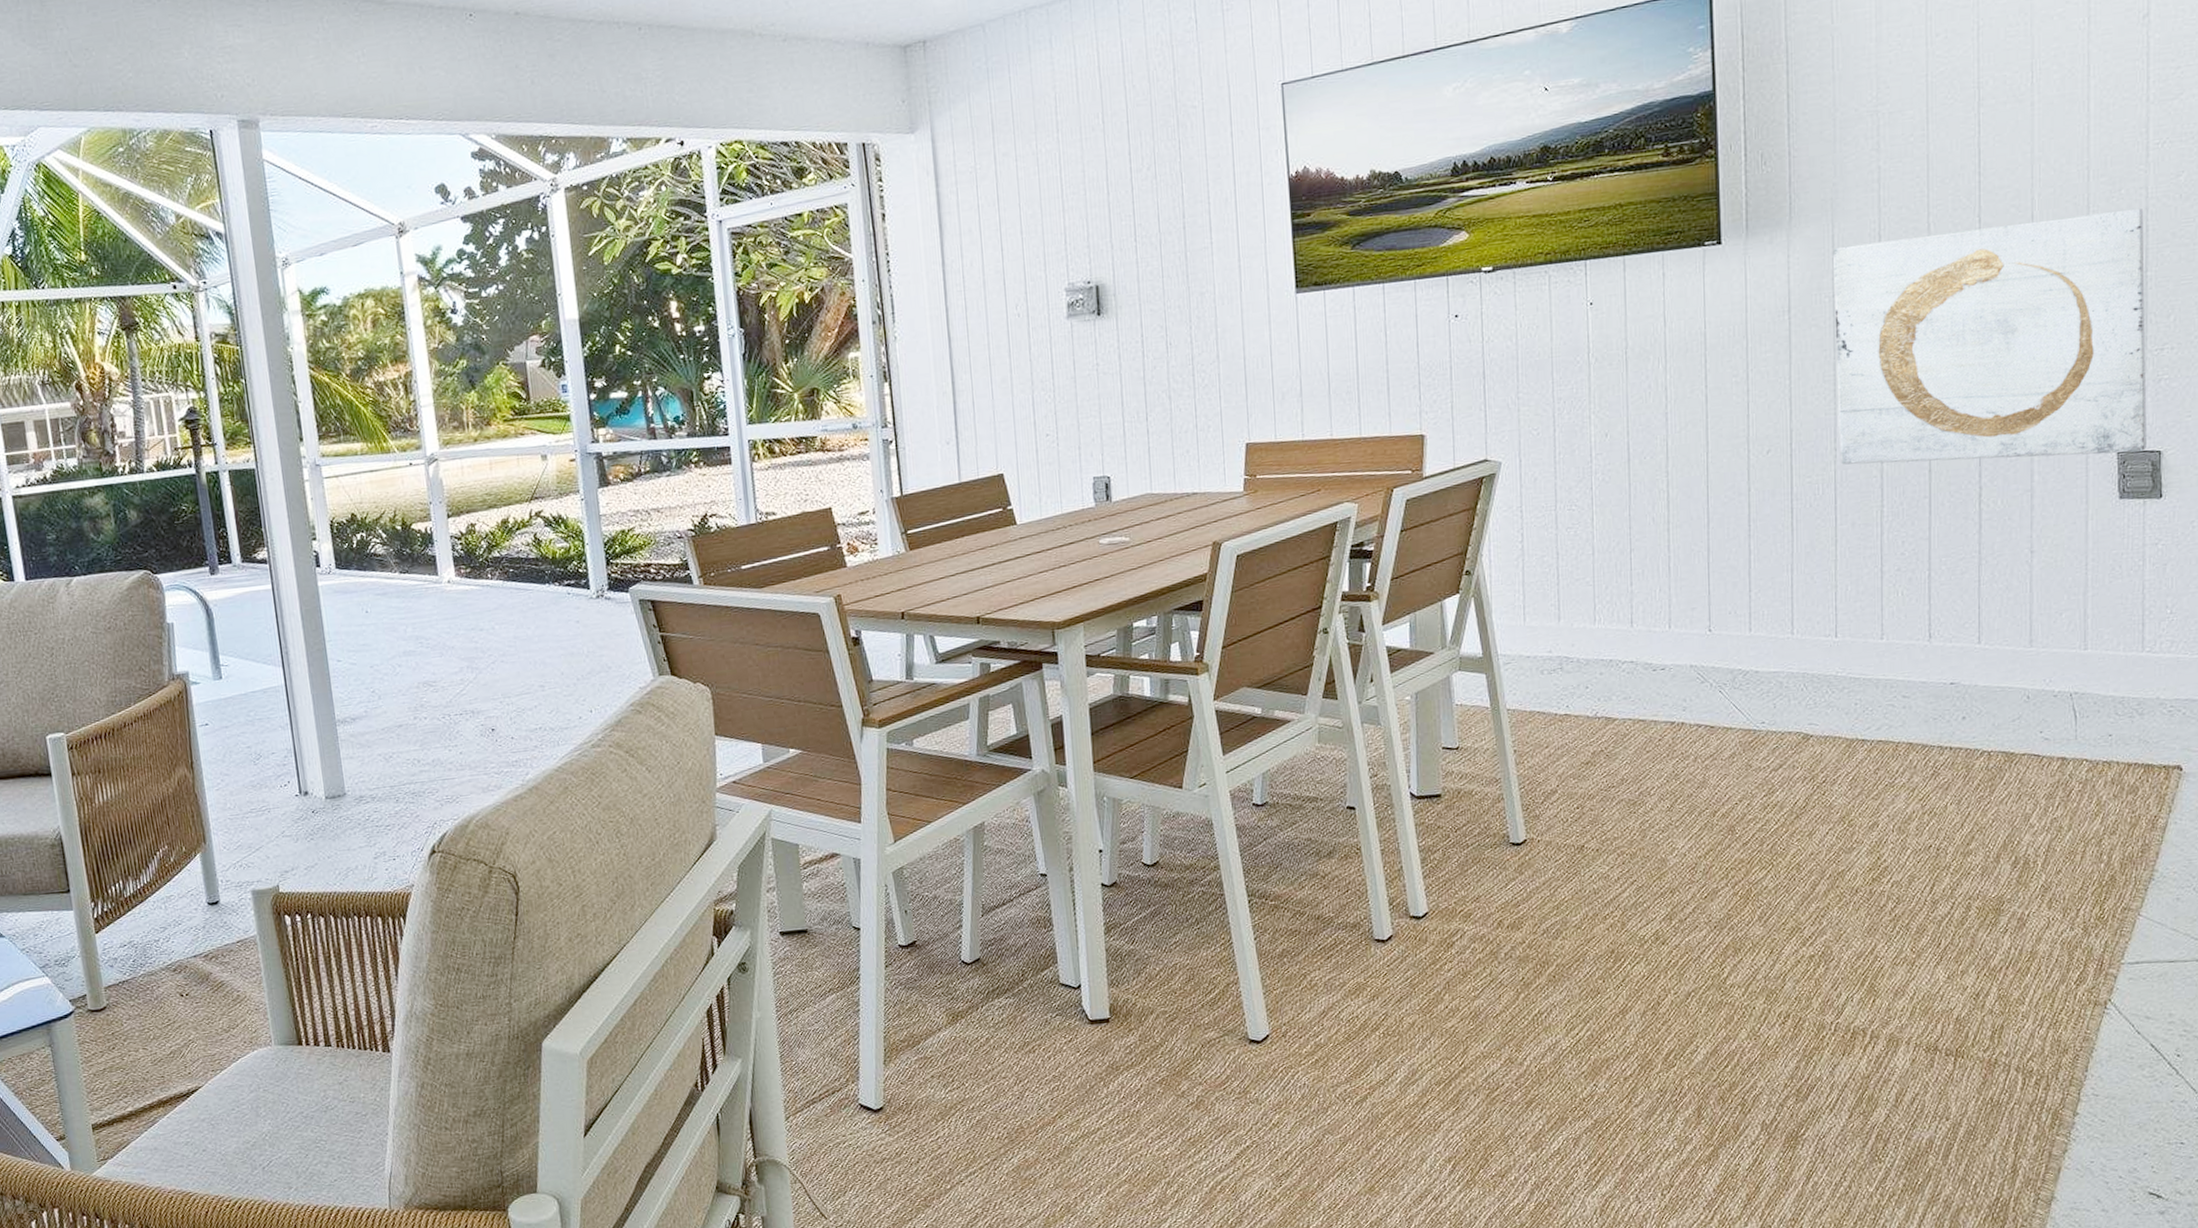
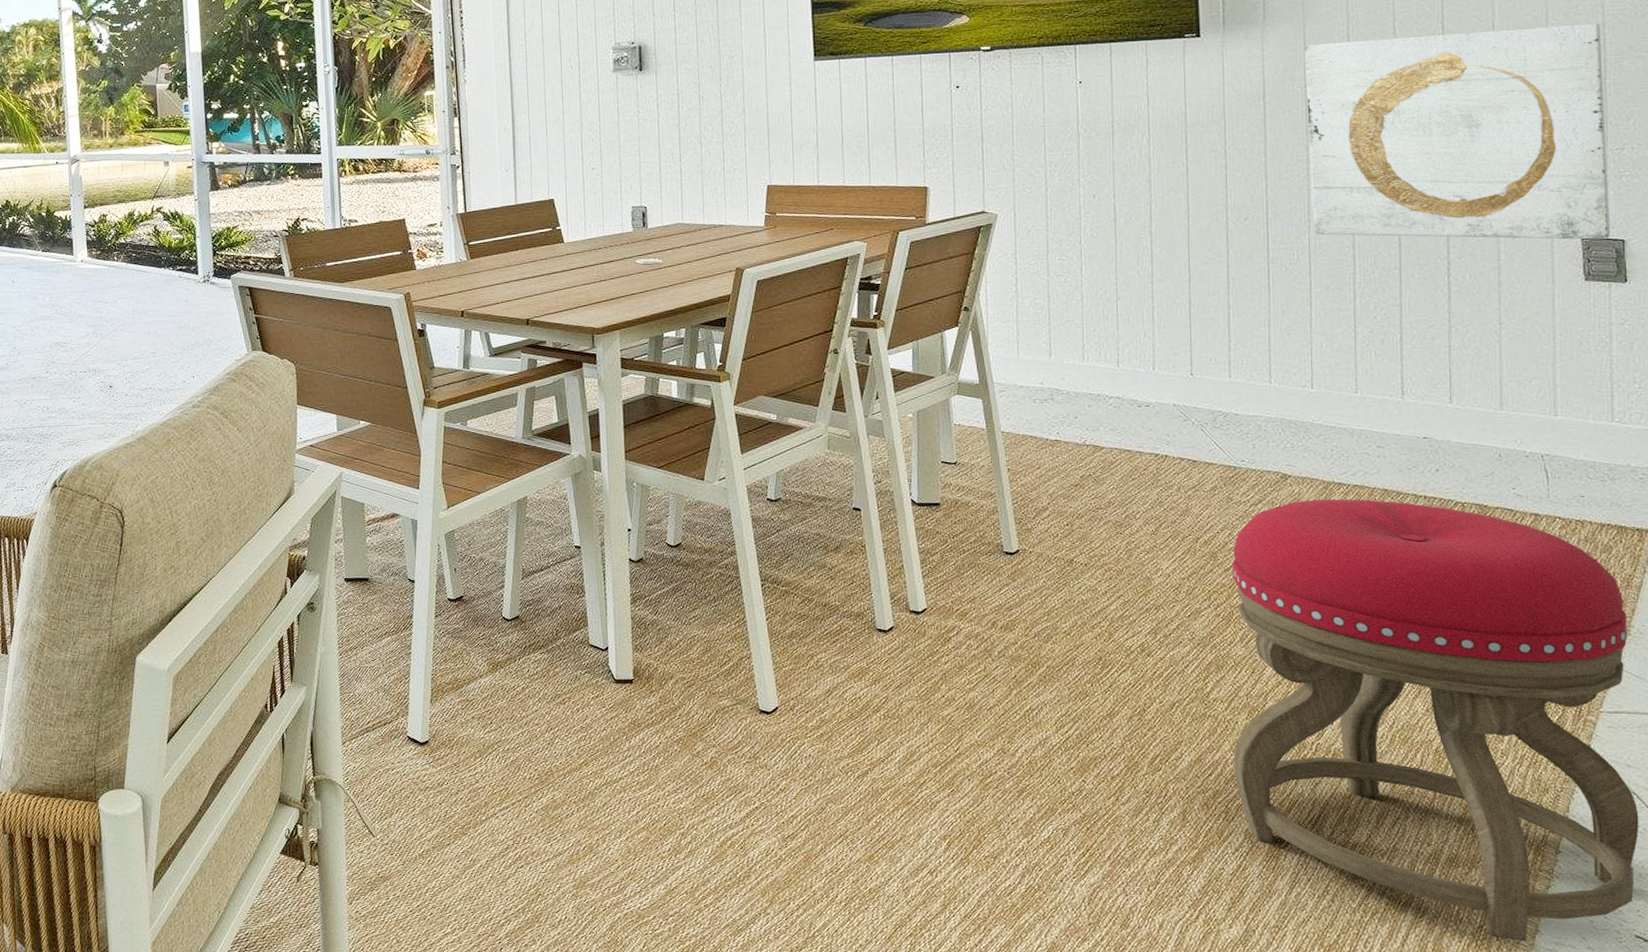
stool: none [1750,755,2156,1210] -> present [1232,499,1639,941]

